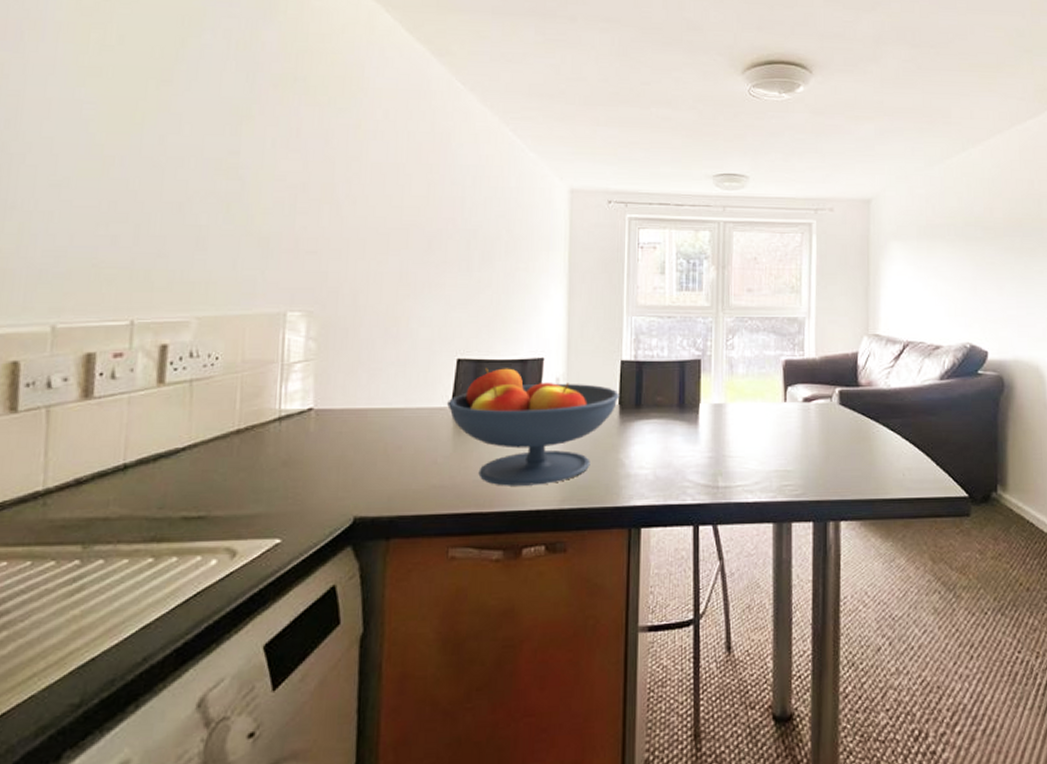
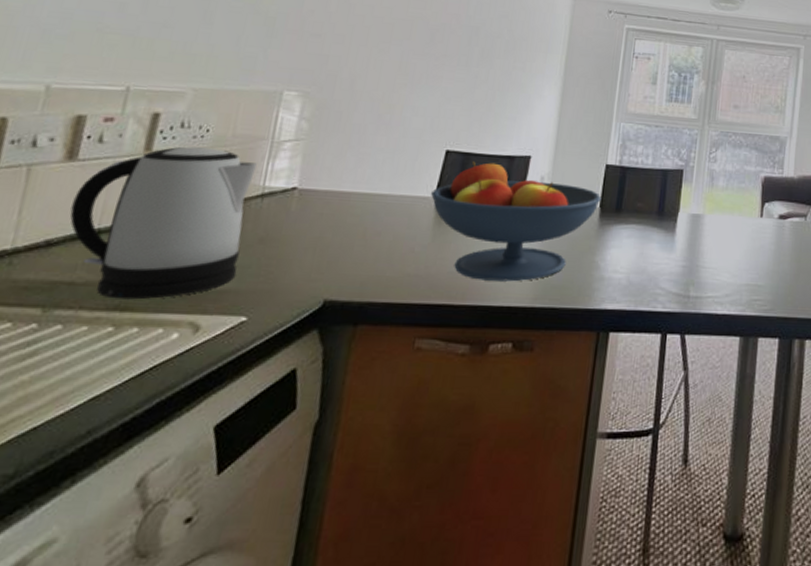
kettle: none [94,376,270,531] -> present [69,146,257,300]

